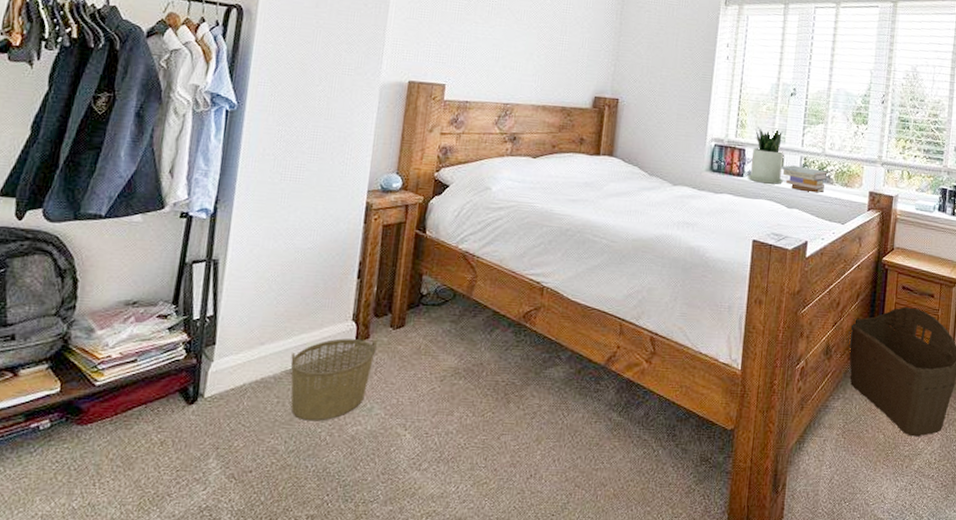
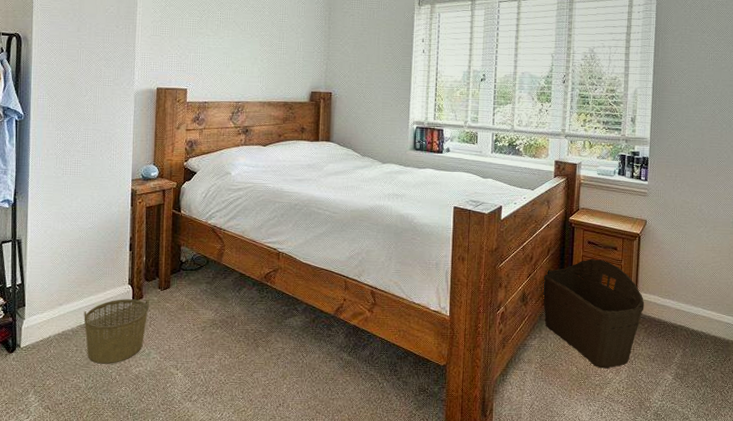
planter: present [747,126,784,185] -> none [446,109,479,158]
books: present [780,165,827,193] -> none [475,141,516,164]

